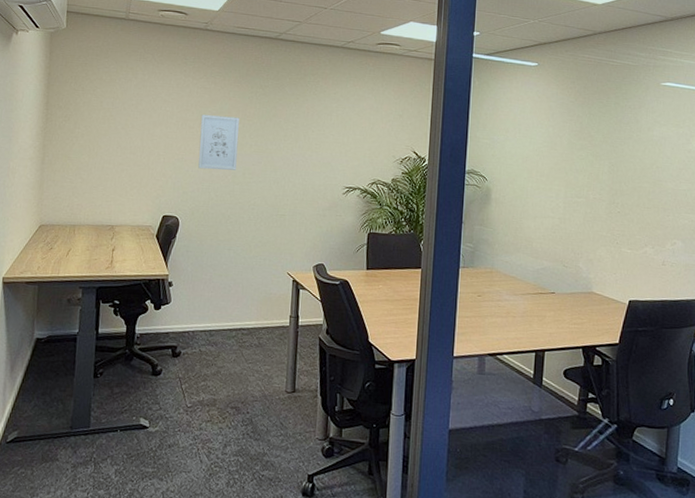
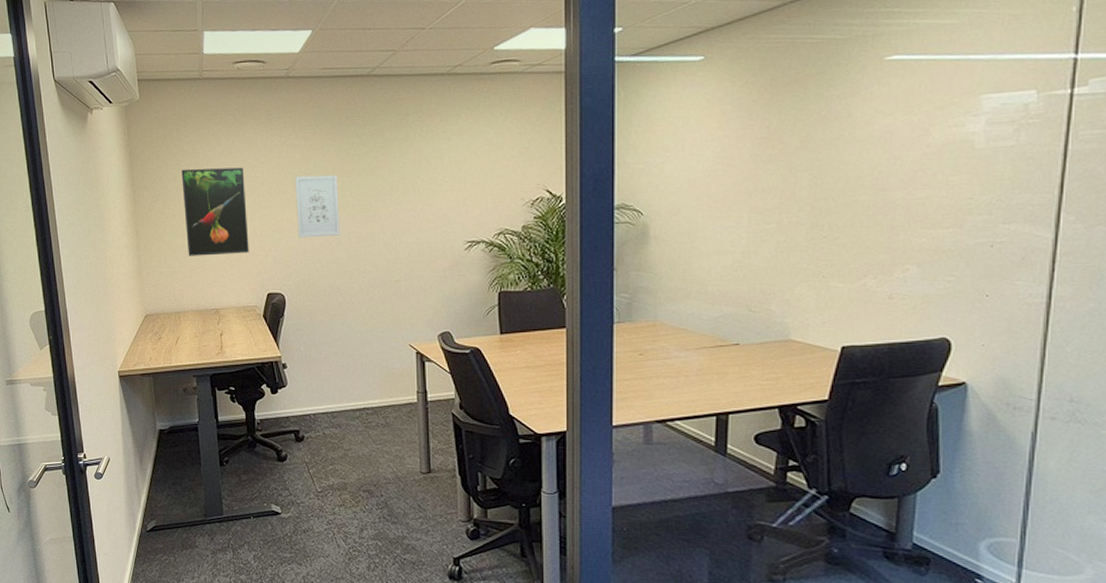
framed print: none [91,95,156,177] -> present [181,167,249,256]

